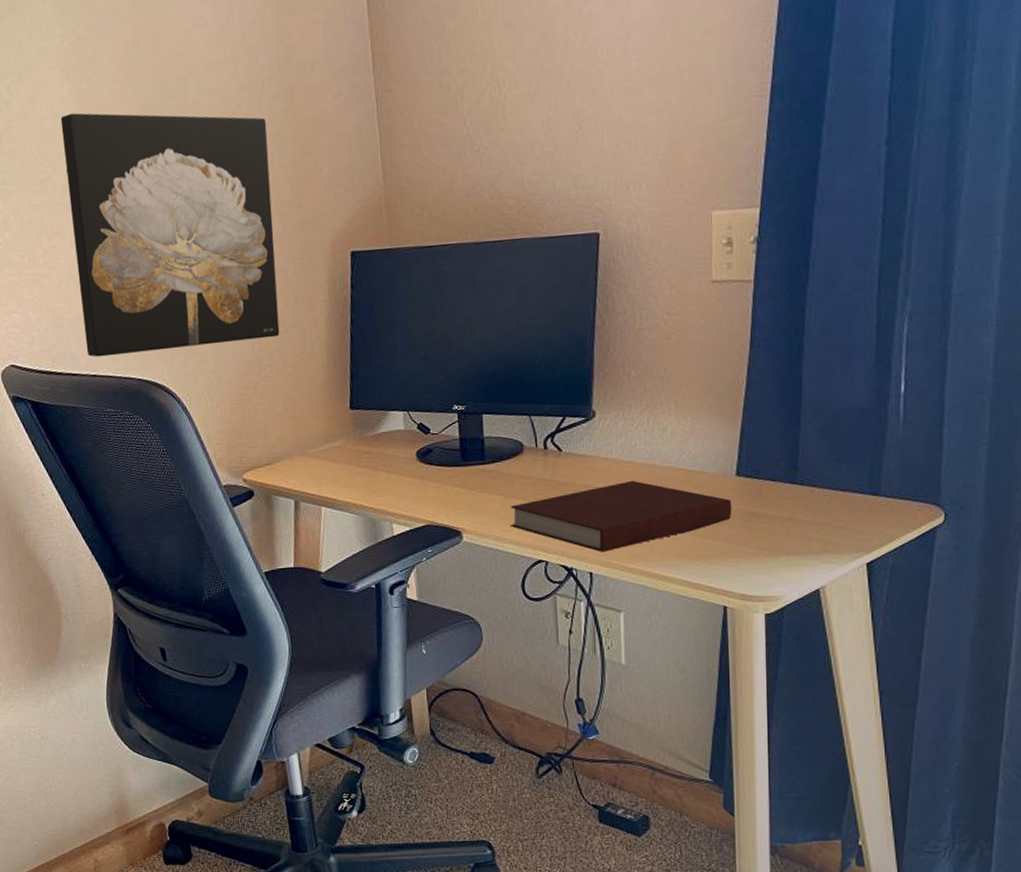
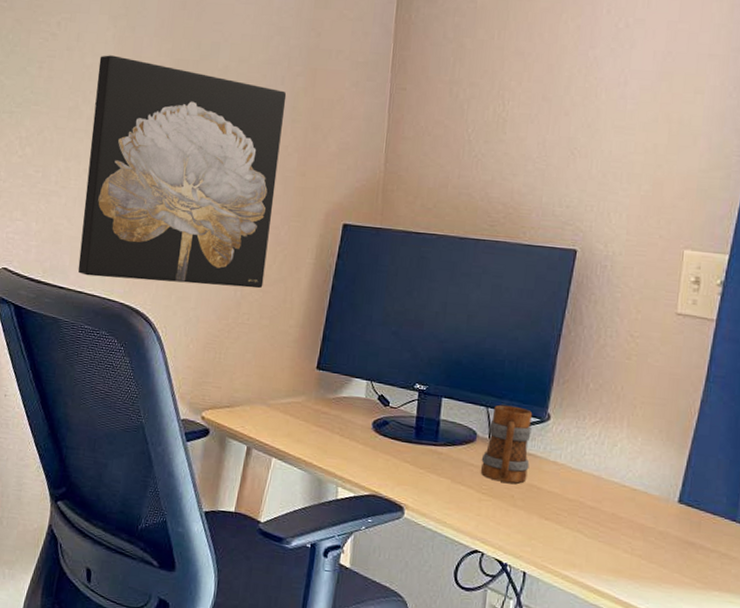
notebook: present [510,480,732,552] -> none [452,488,671,554]
mug: none [531,409,581,488] -> present [480,404,533,484]

